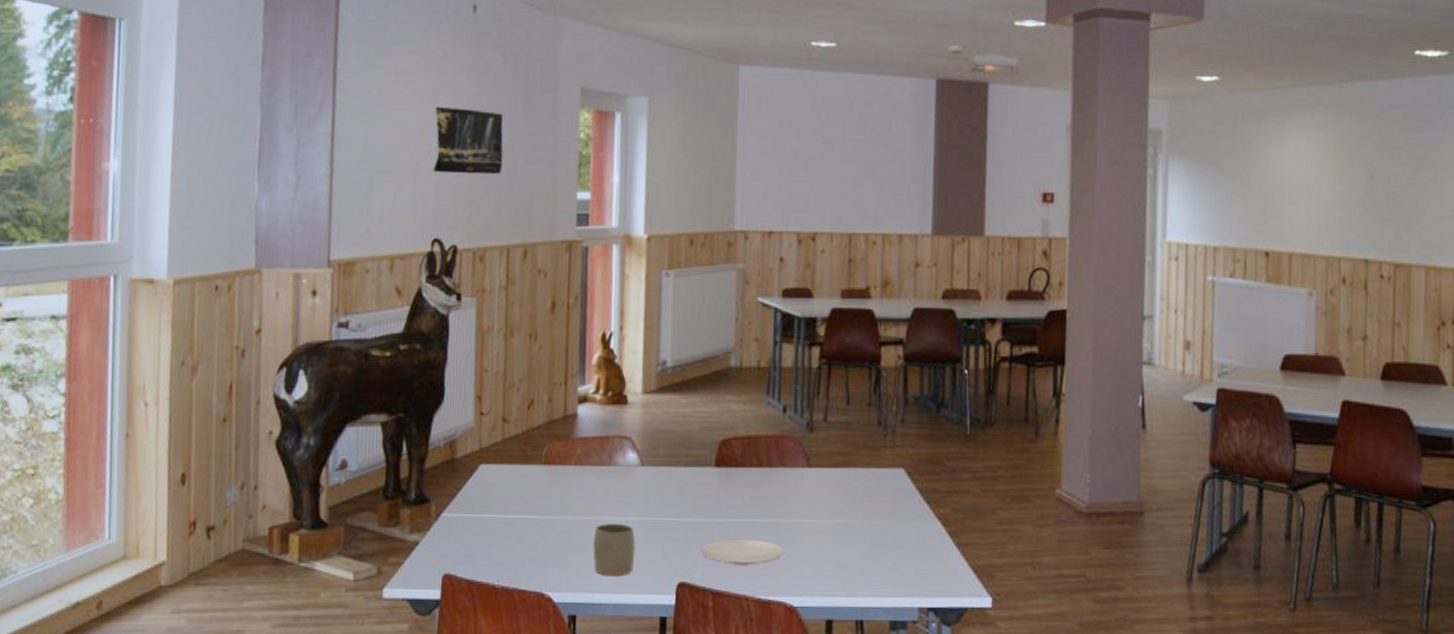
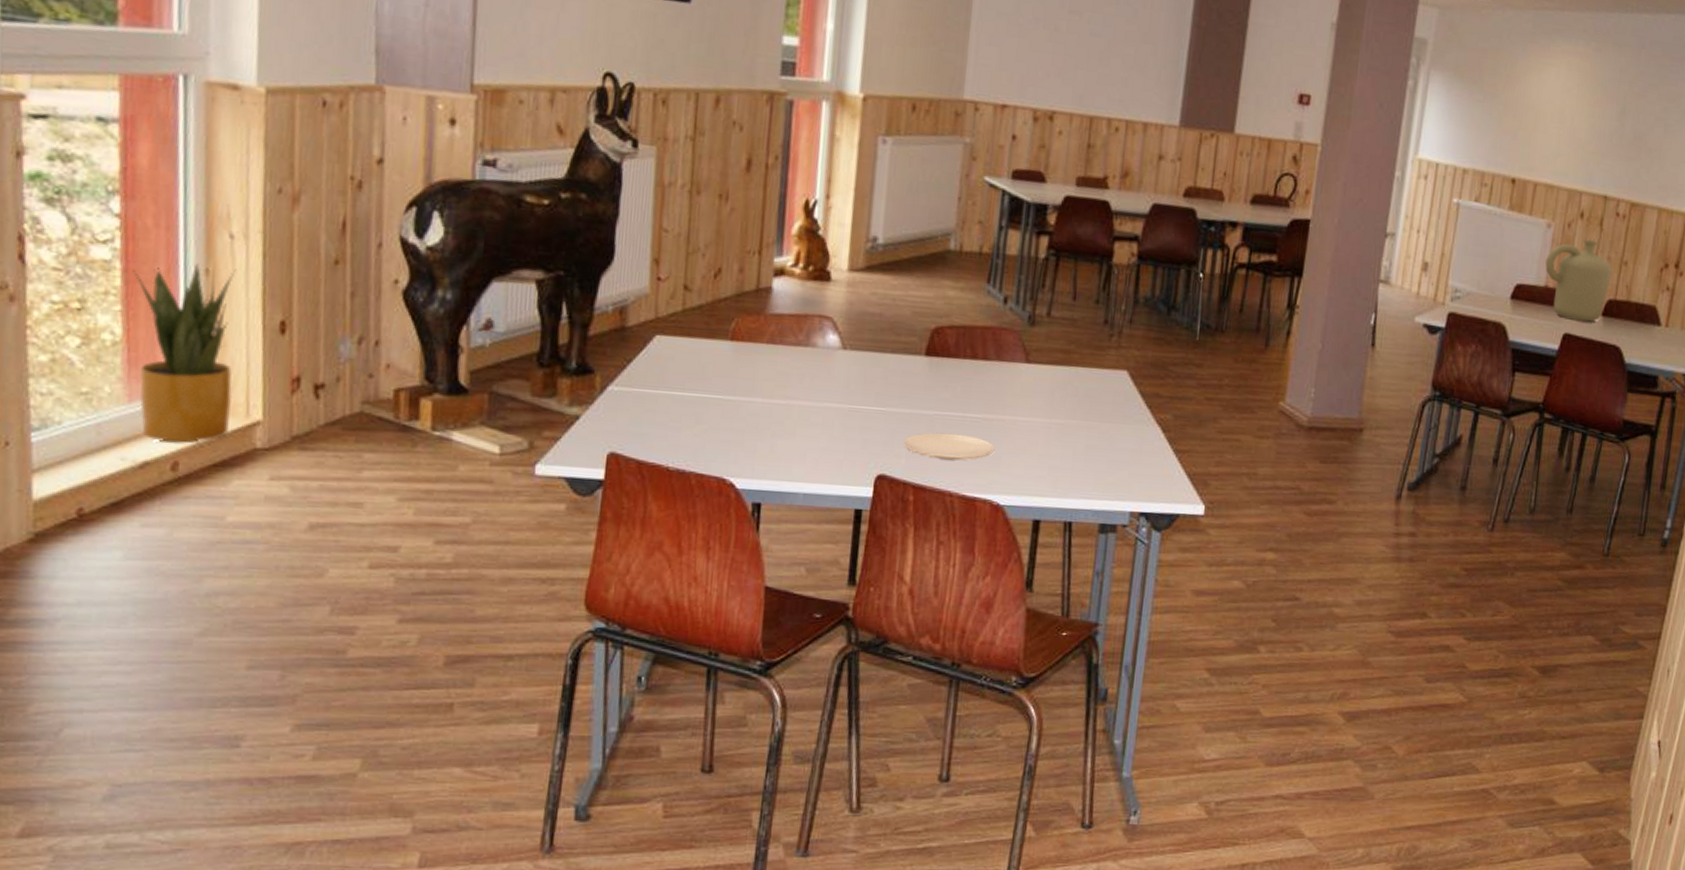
planter: none [73,429,150,584] -> present [133,263,237,443]
mug: present [593,523,636,575] -> none [783,408,832,464]
water jug: none [1312,304,1385,387] -> present [1545,238,1612,322]

